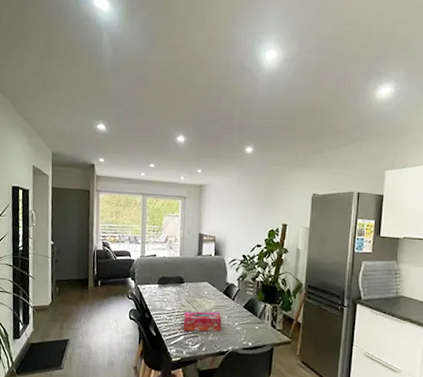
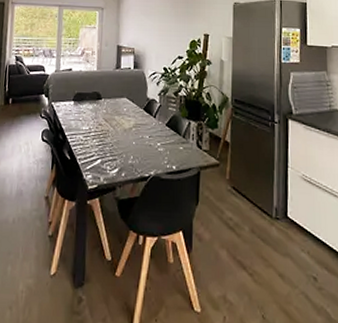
tissue box: present [184,311,222,332] -> none [101,130,142,154]

